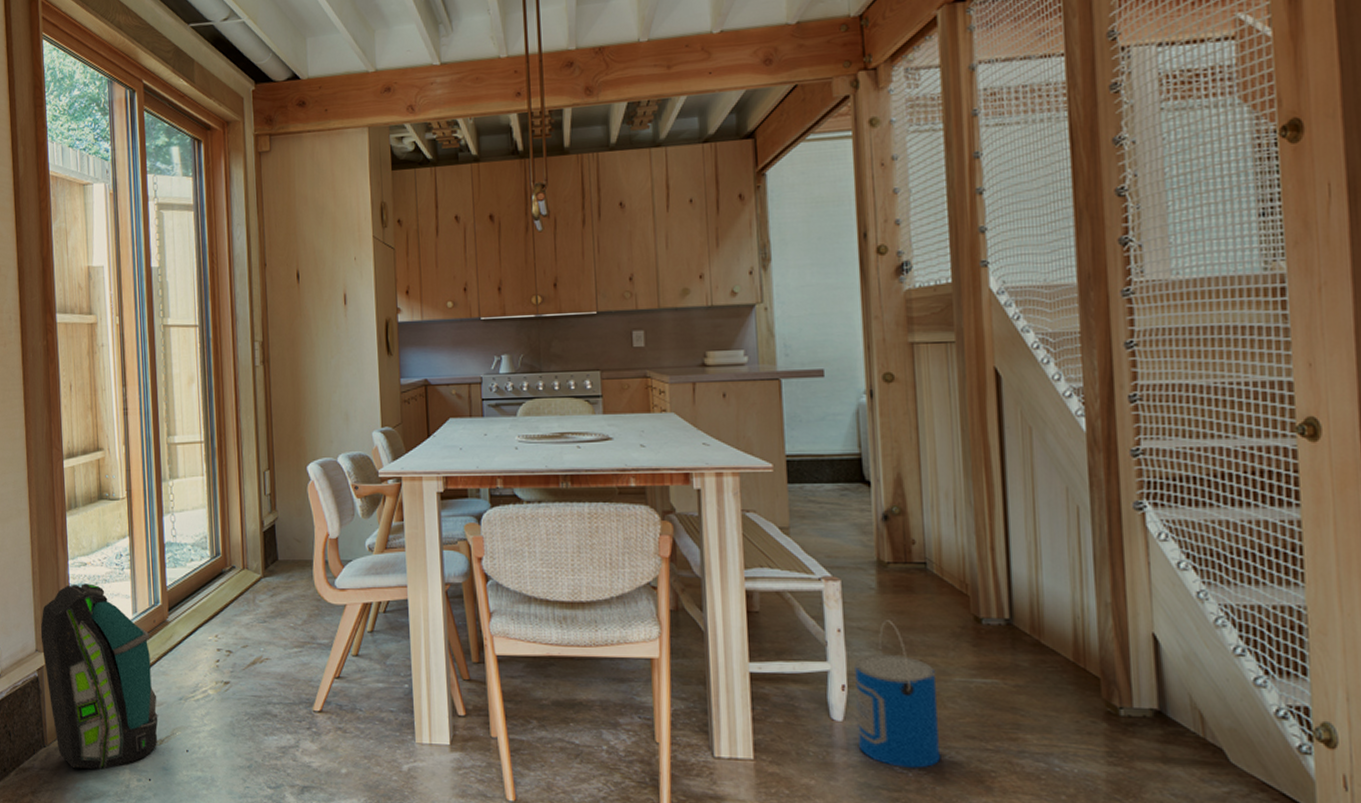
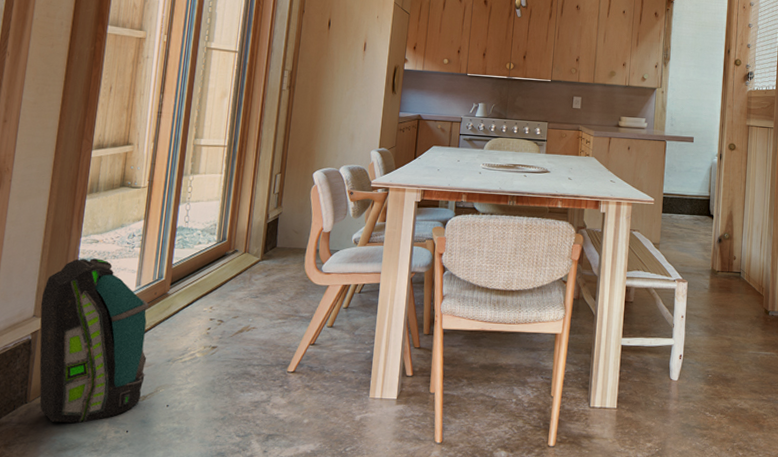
bucket: present [854,620,941,768] -> none [686,310,739,413]

